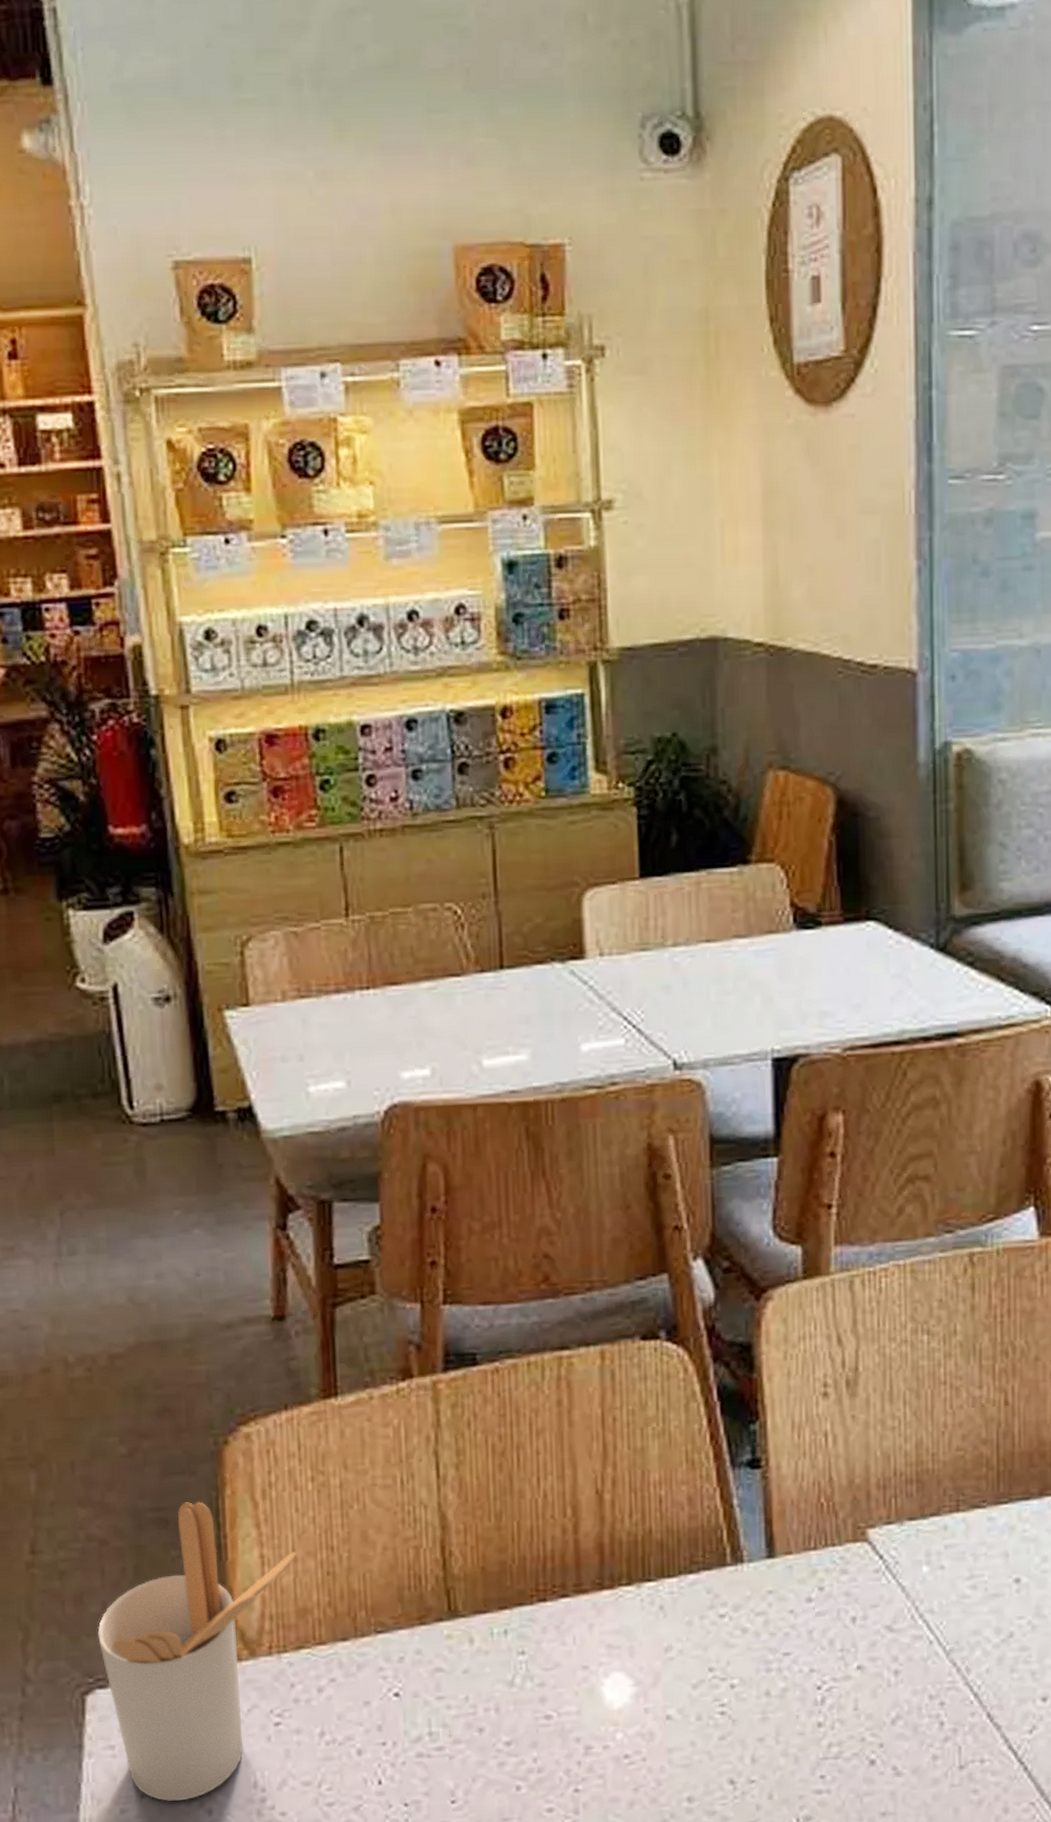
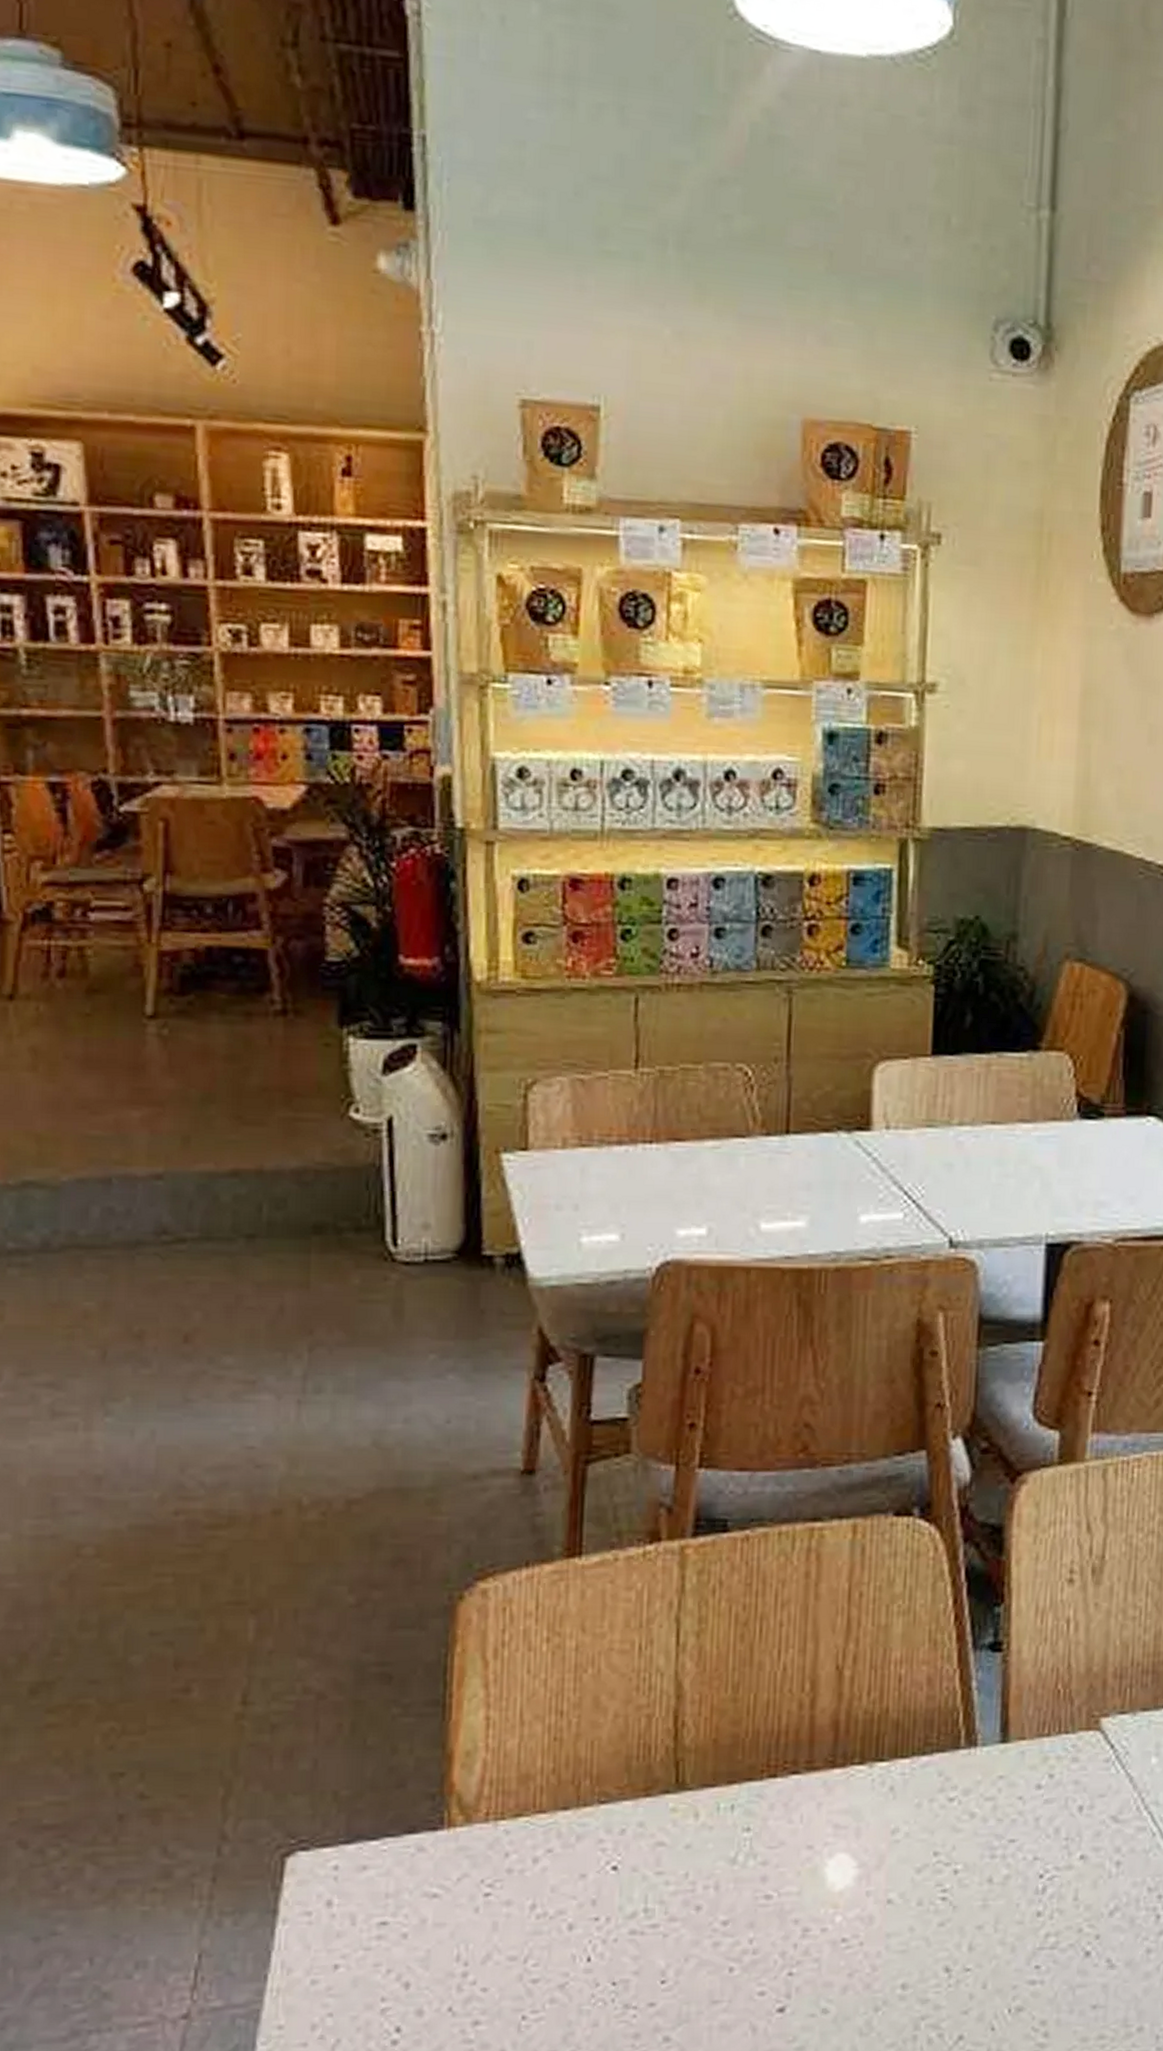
utensil holder: present [97,1501,297,1802] -> none [305,1658,524,1974]

